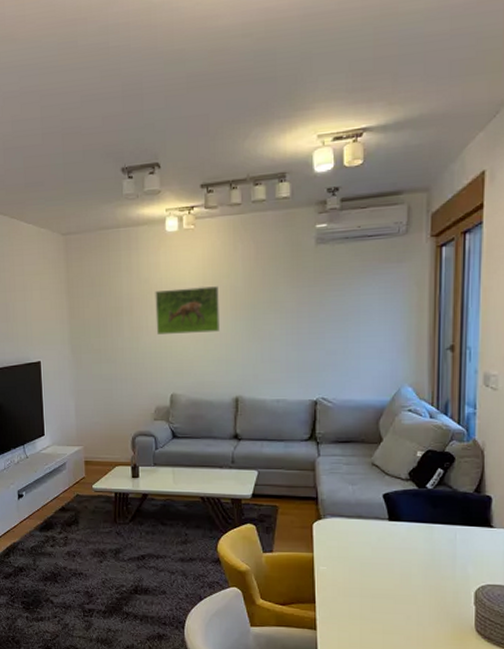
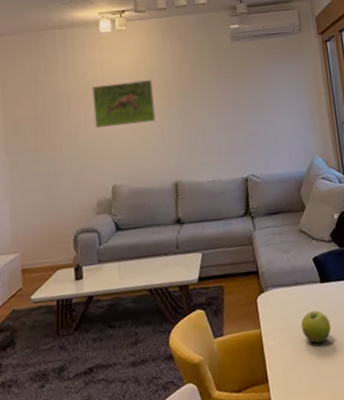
fruit: none [358,546,394,579] -> present [301,310,332,344]

